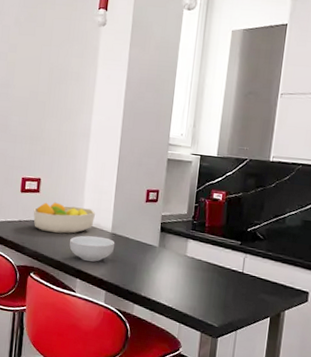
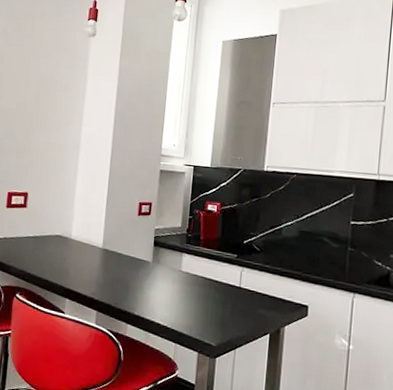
fruit bowl: present [33,202,96,234] -> none [19,217,86,251]
cereal bowl: present [69,235,115,262] -> none [58,252,107,280]

